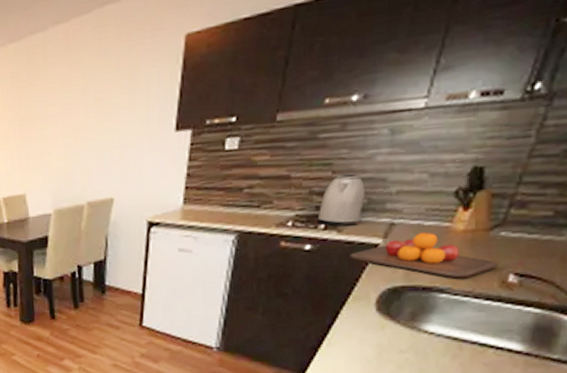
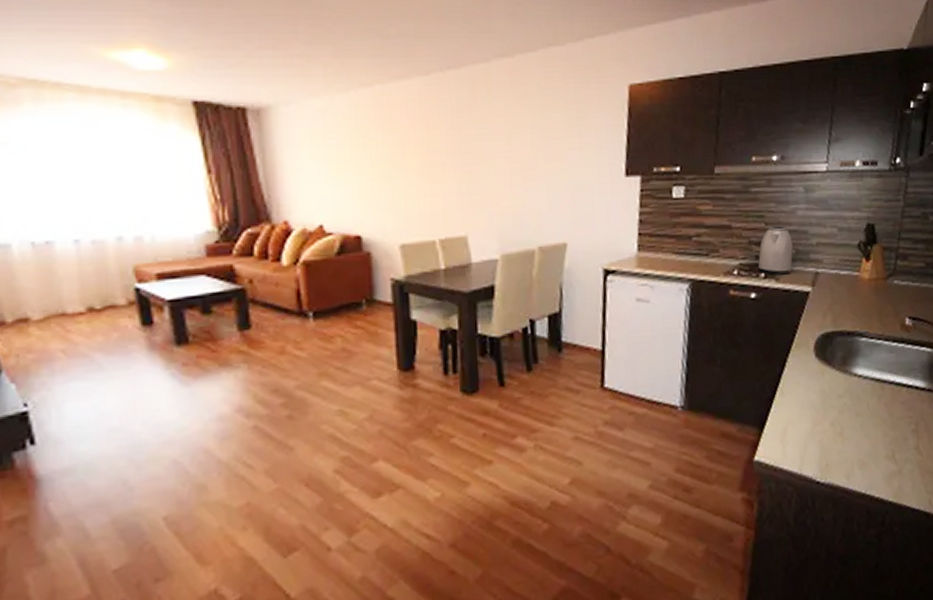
chopping board: present [349,232,499,279] -> none [788,280,898,323]

